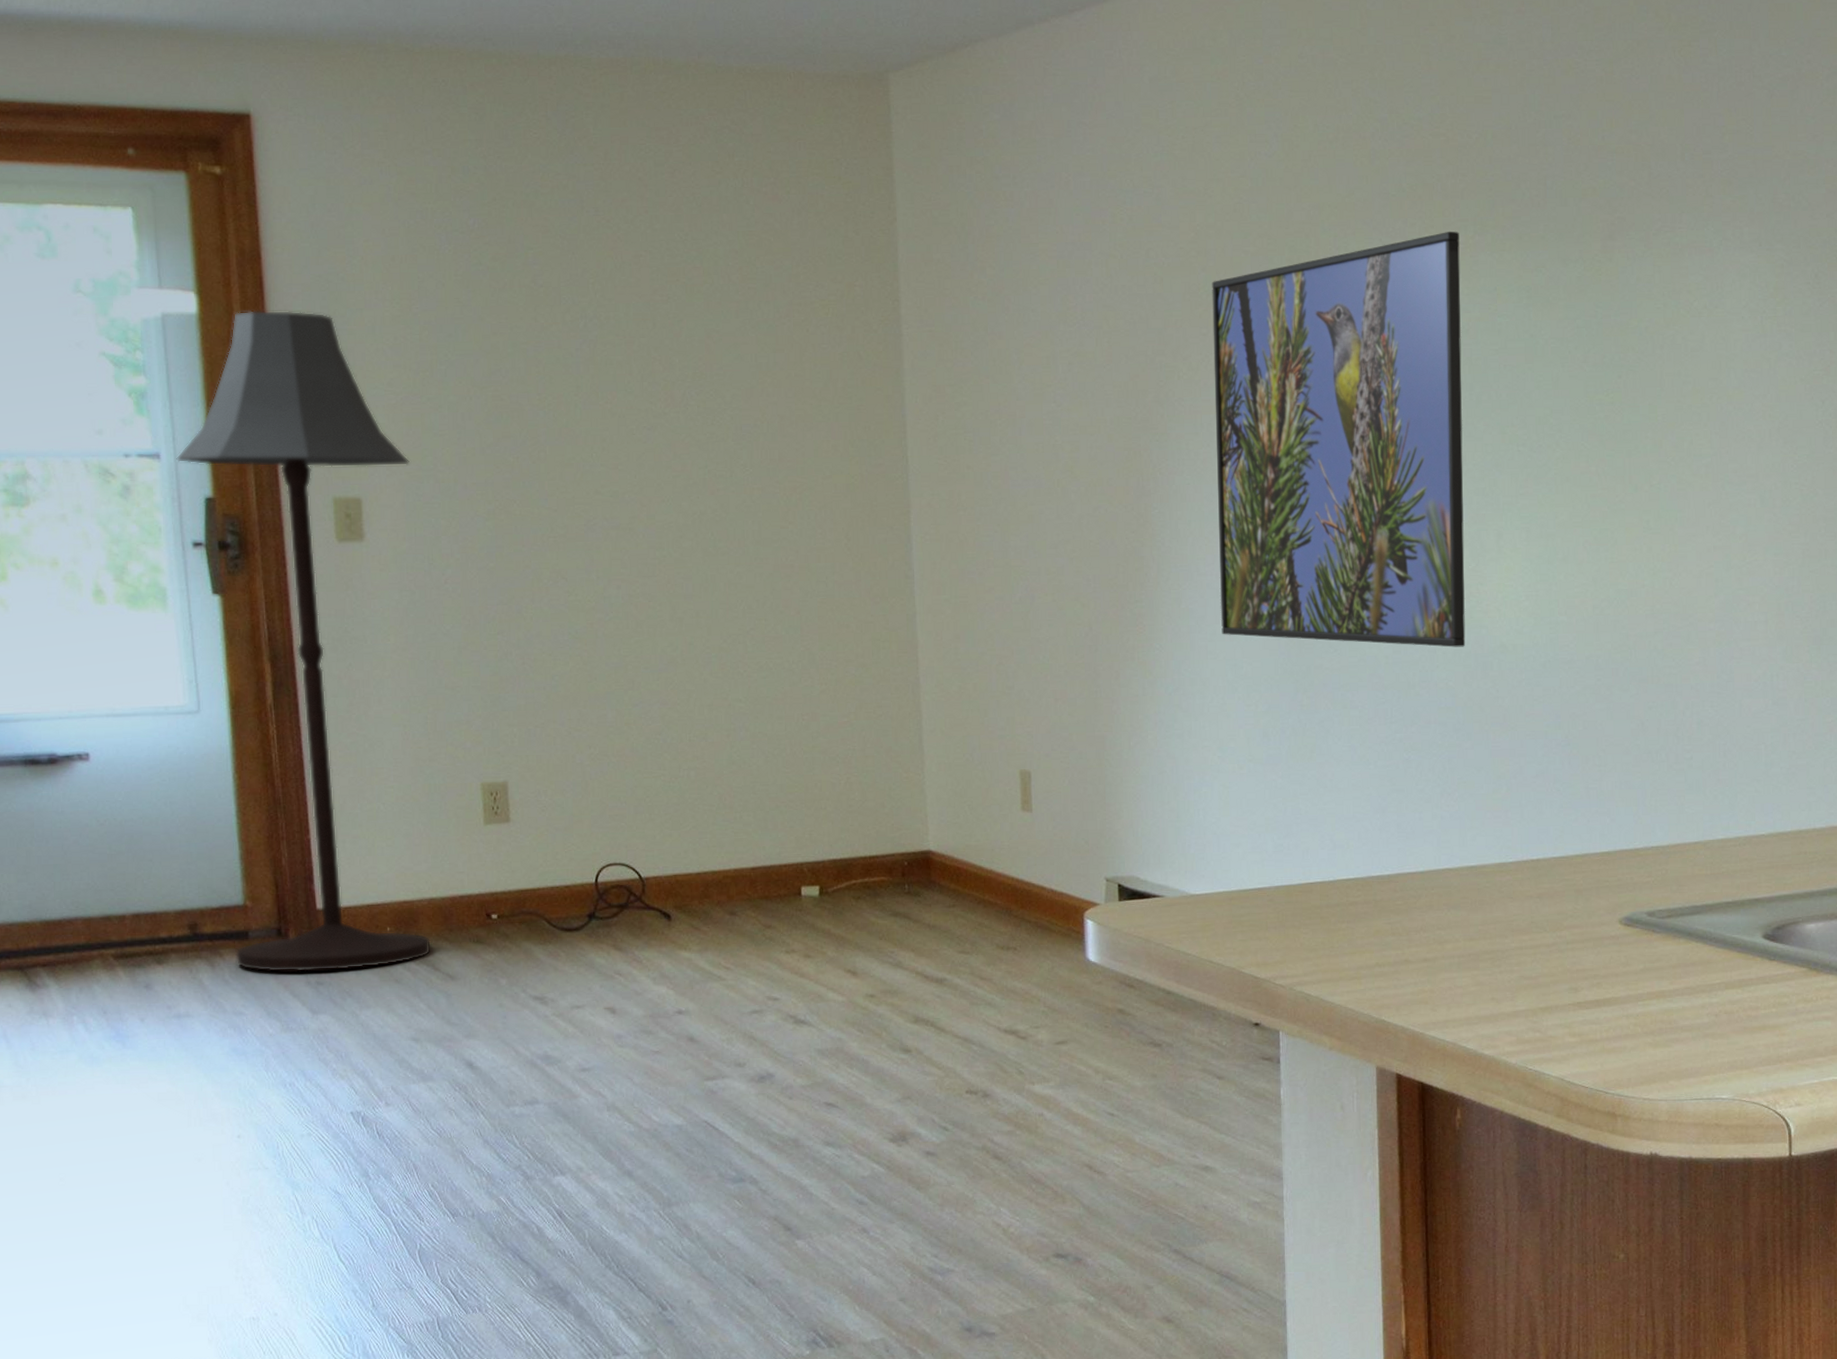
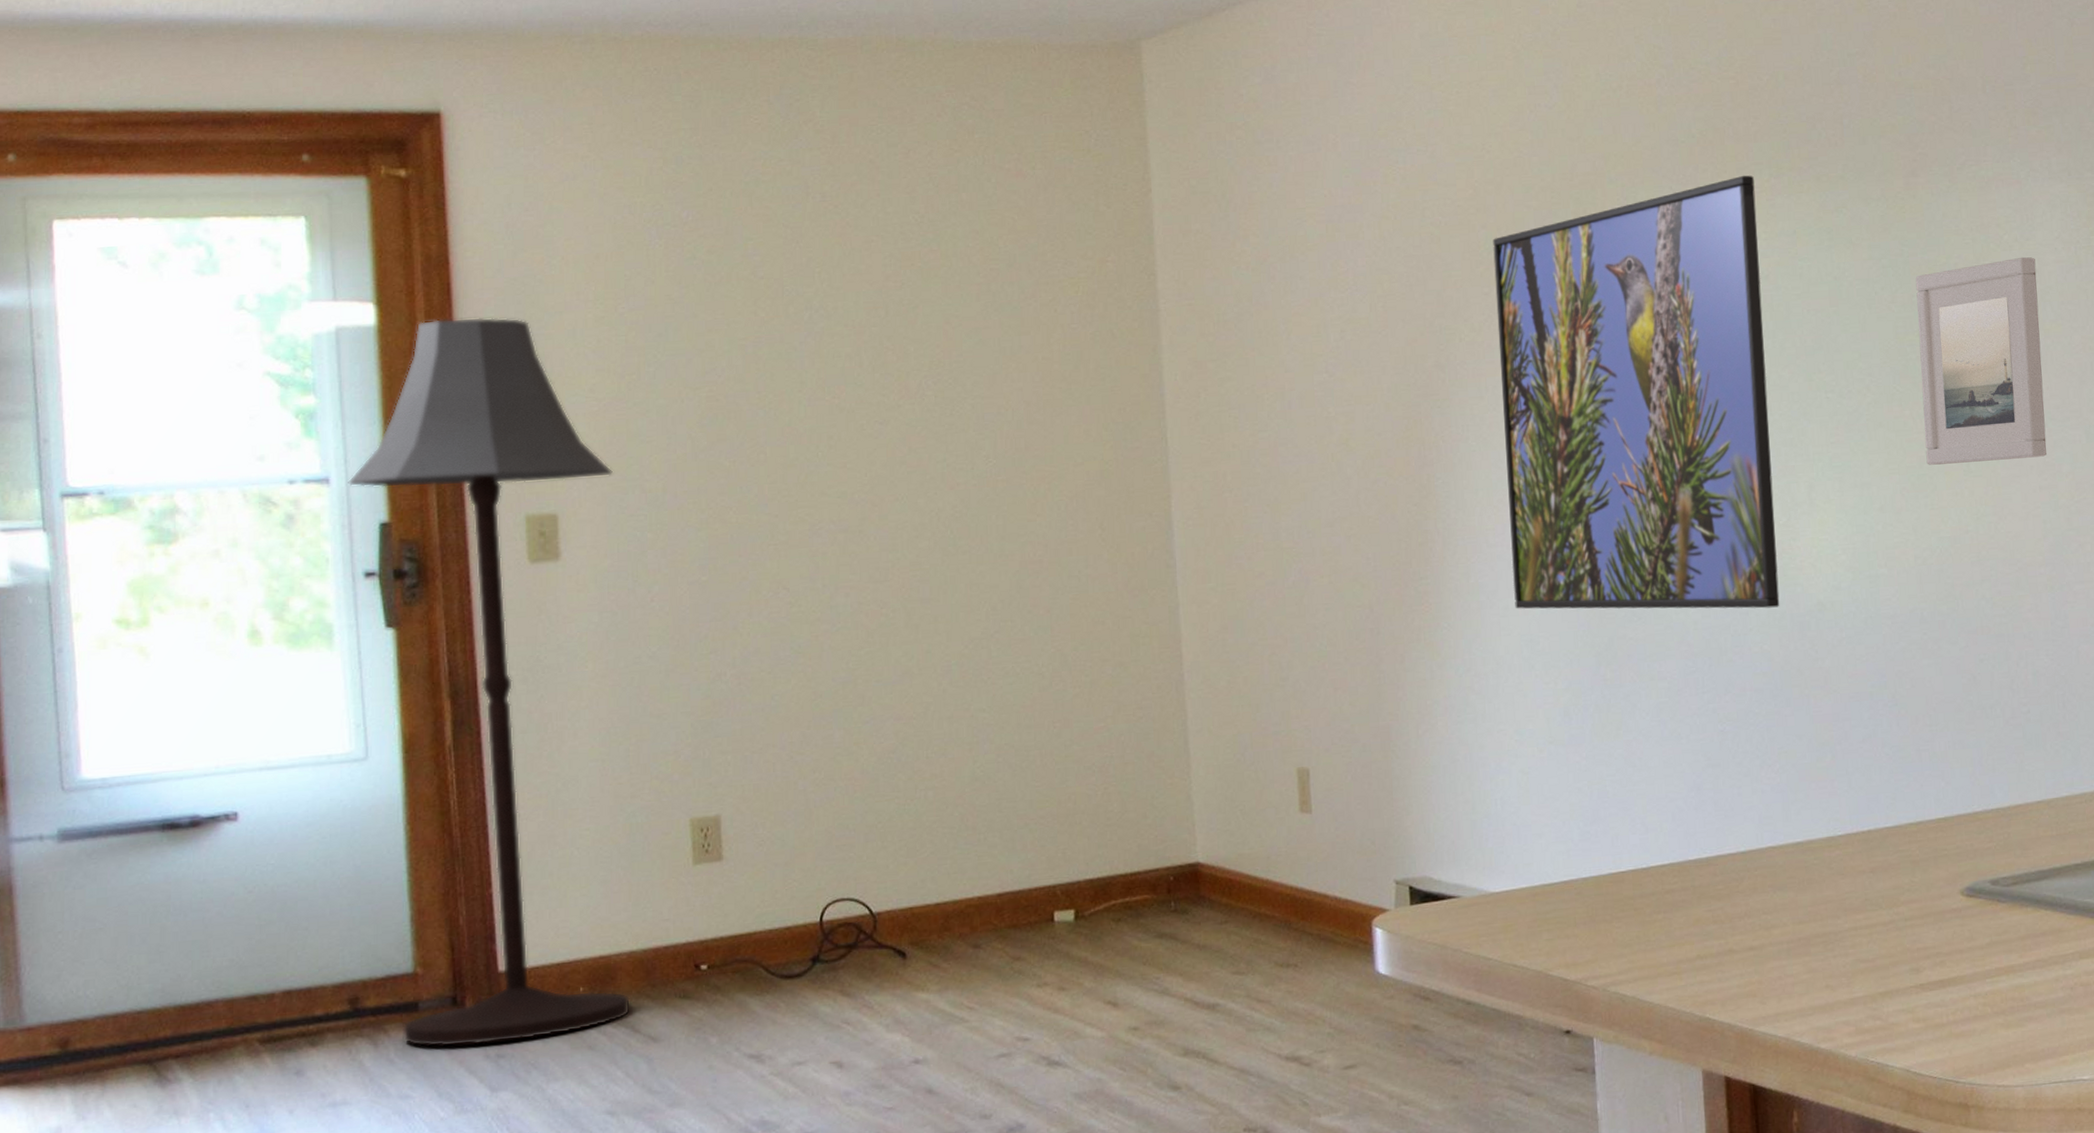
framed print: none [1607,324,1723,520] -> present [1915,257,2047,465]

